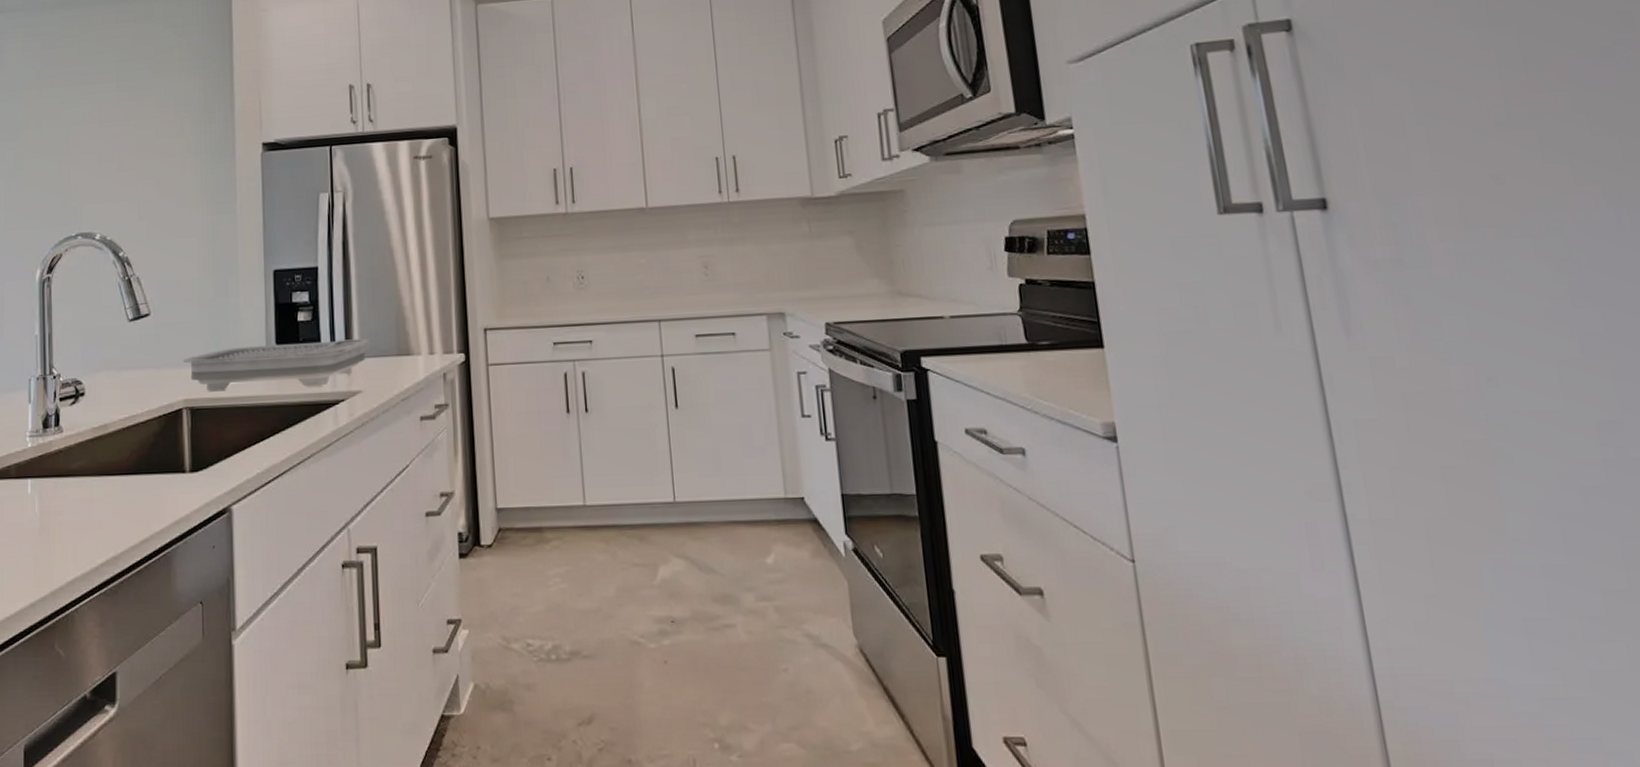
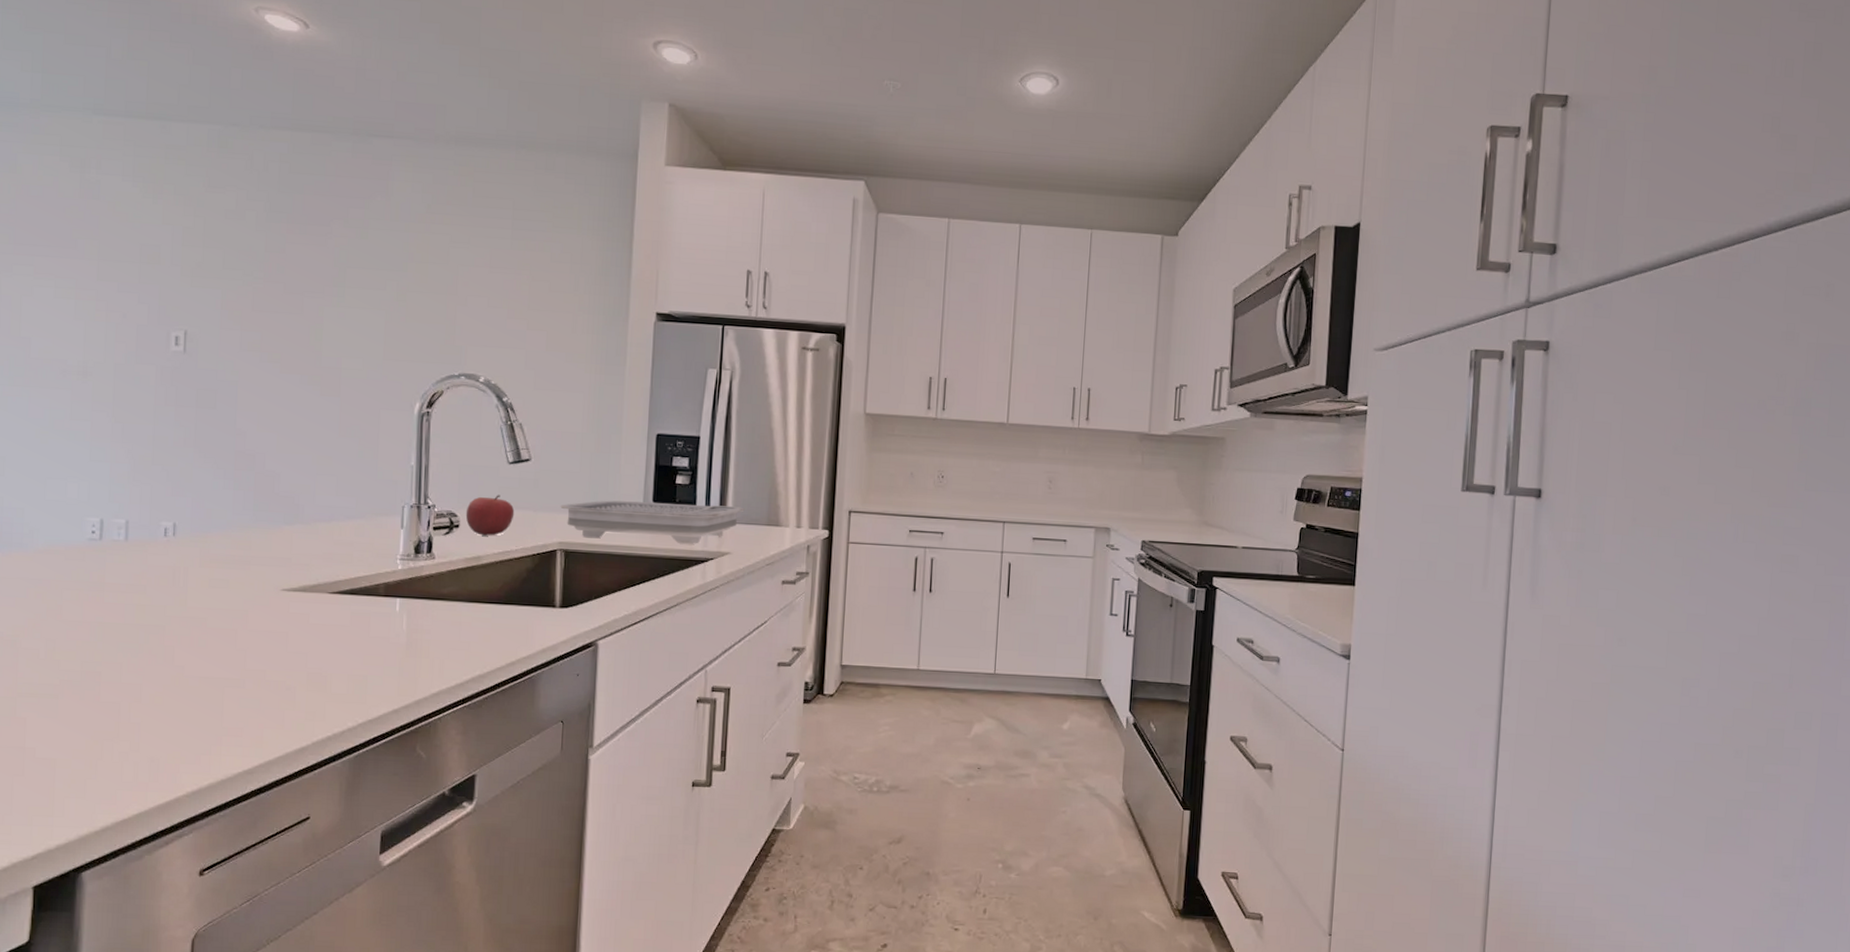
fruit: none [90,356,138,402] -> present [465,495,515,536]

